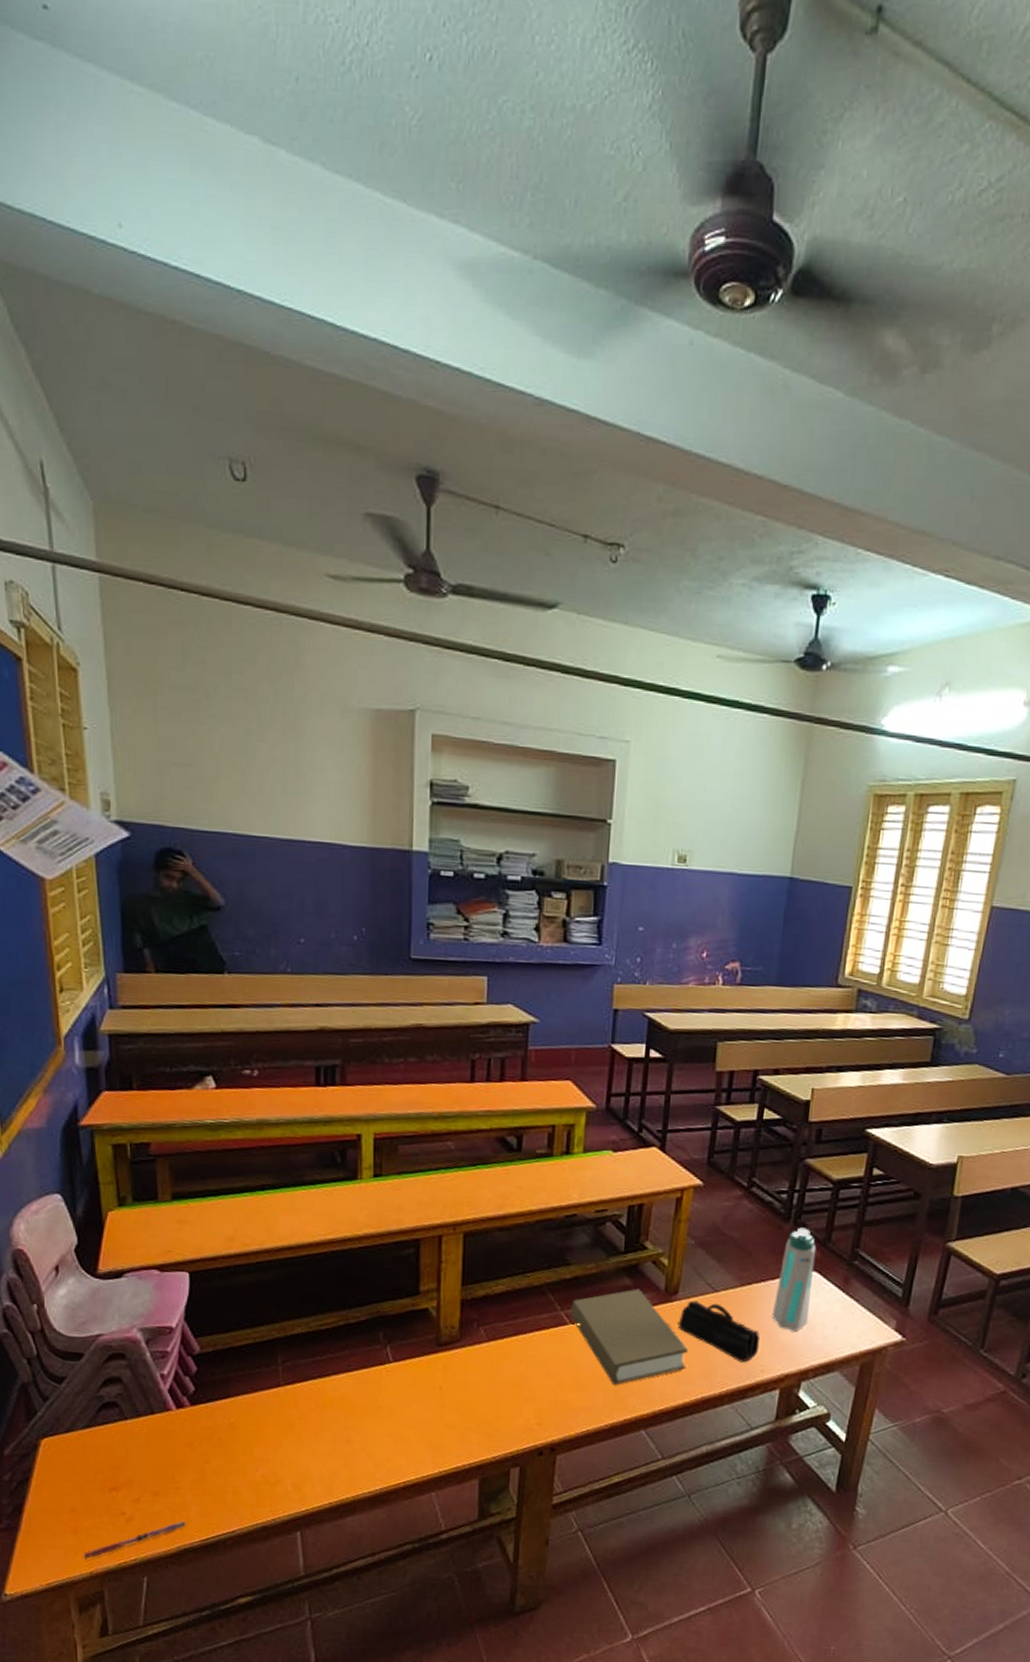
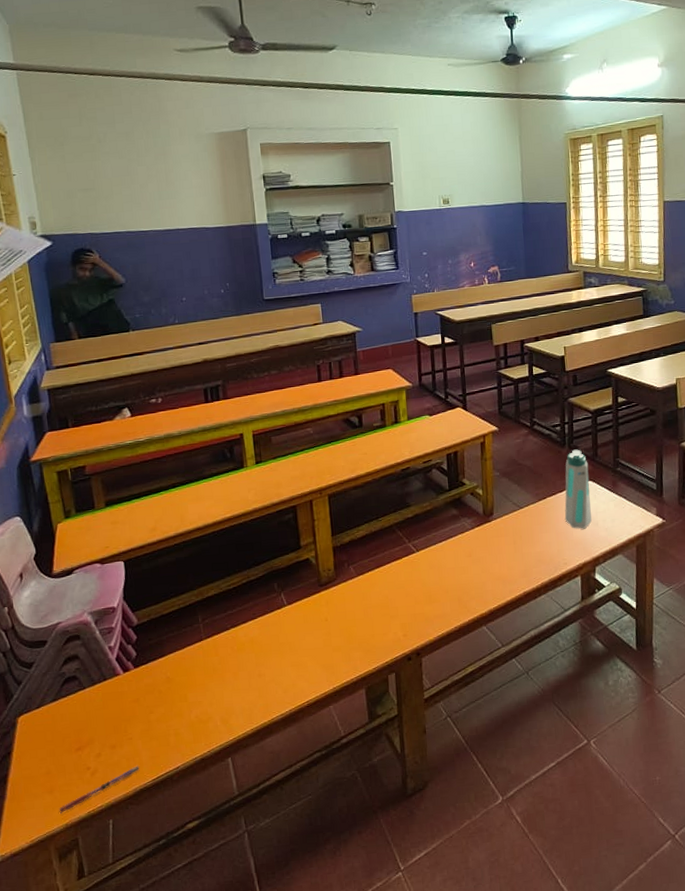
book: present [570,1289,687,1386] -> none [416,516,508,595]
pencil case: present [678,1300,761,1363] -> none [497,517,560,560]

